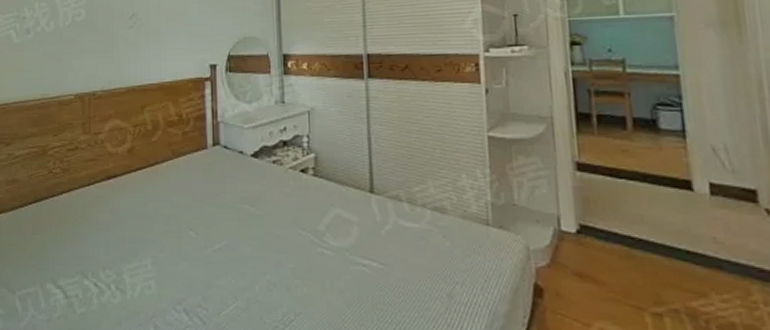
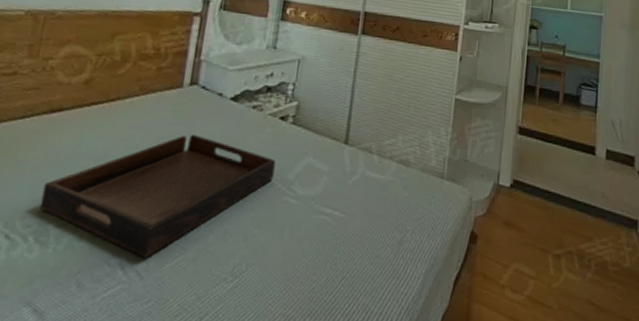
serving tray: none [114,192,304,305] -> present [39,135,275,258]

